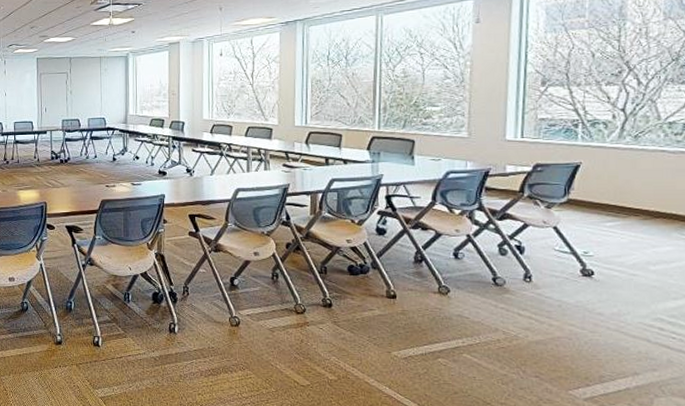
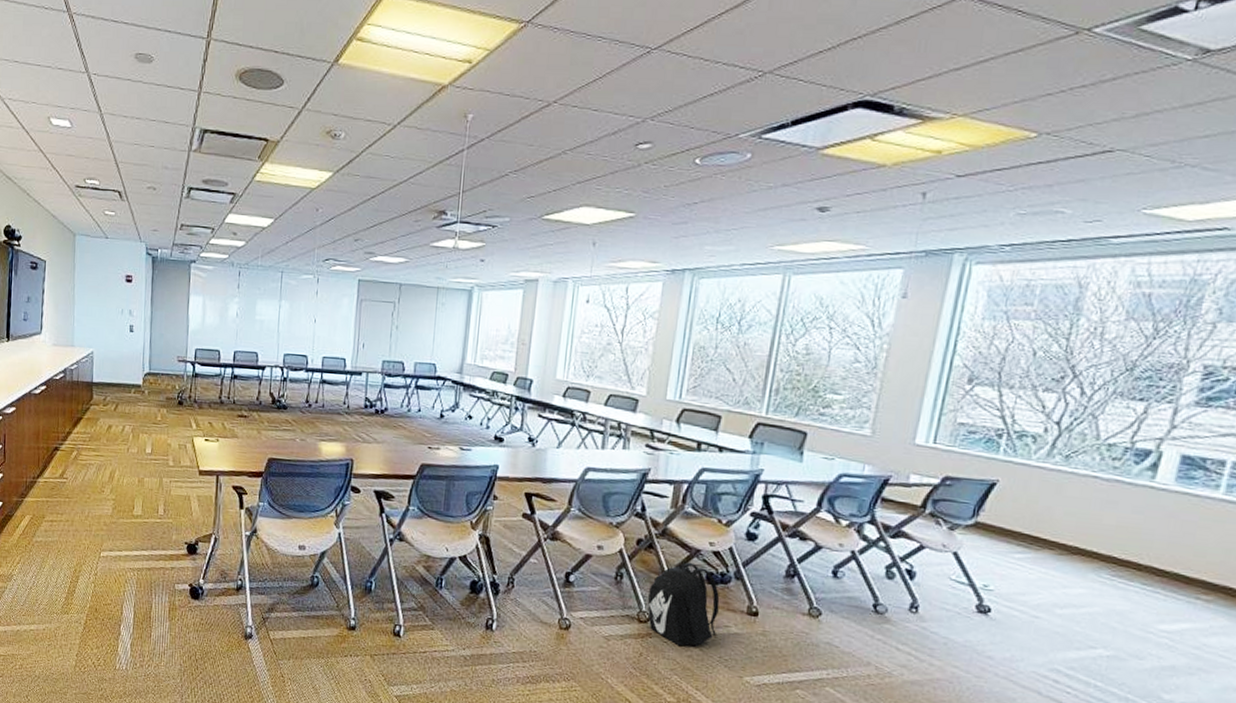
backpack: none [302,258,363,331] -> present [647,562,720,647]

